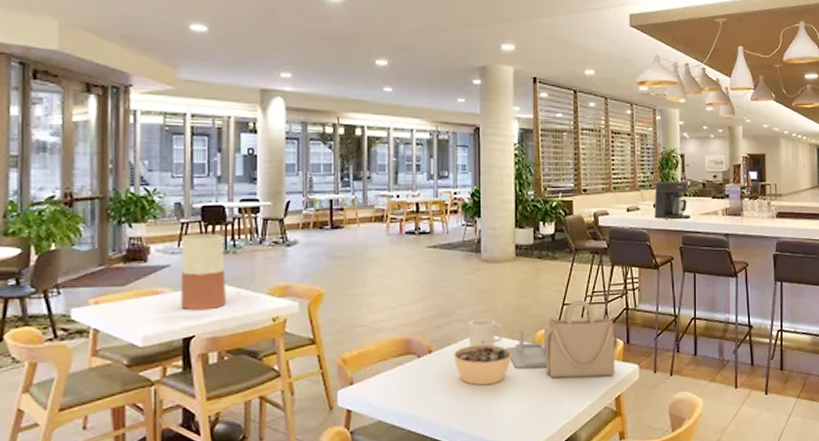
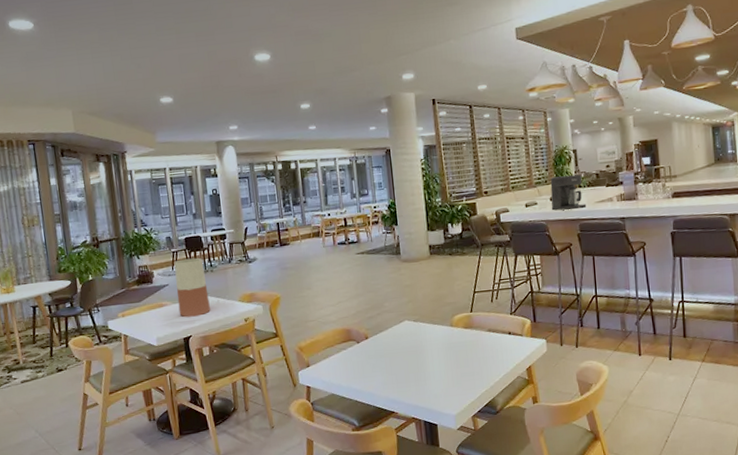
salad: present [454,344,512,386] -> none [386,329,434,363]
mug: present [468,319,505,347] -> none [395,308,426,332]
napkin holder: present [506,325,550,368] -> none [428,310,465,348]
handbag: present [544,300,617,378] -> none [460,287,525,355]

